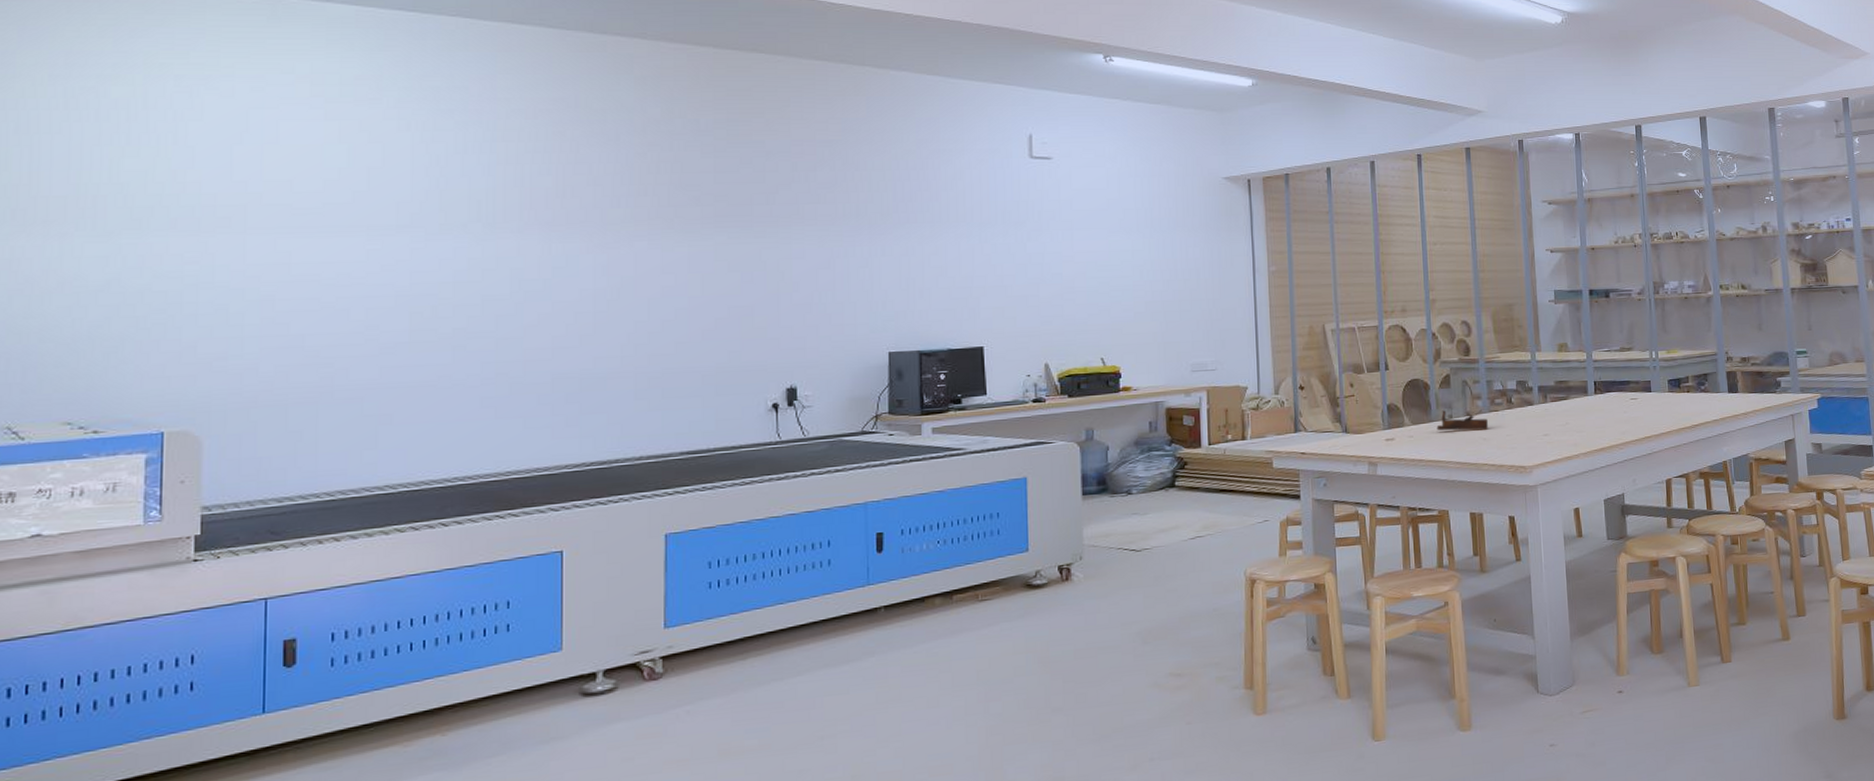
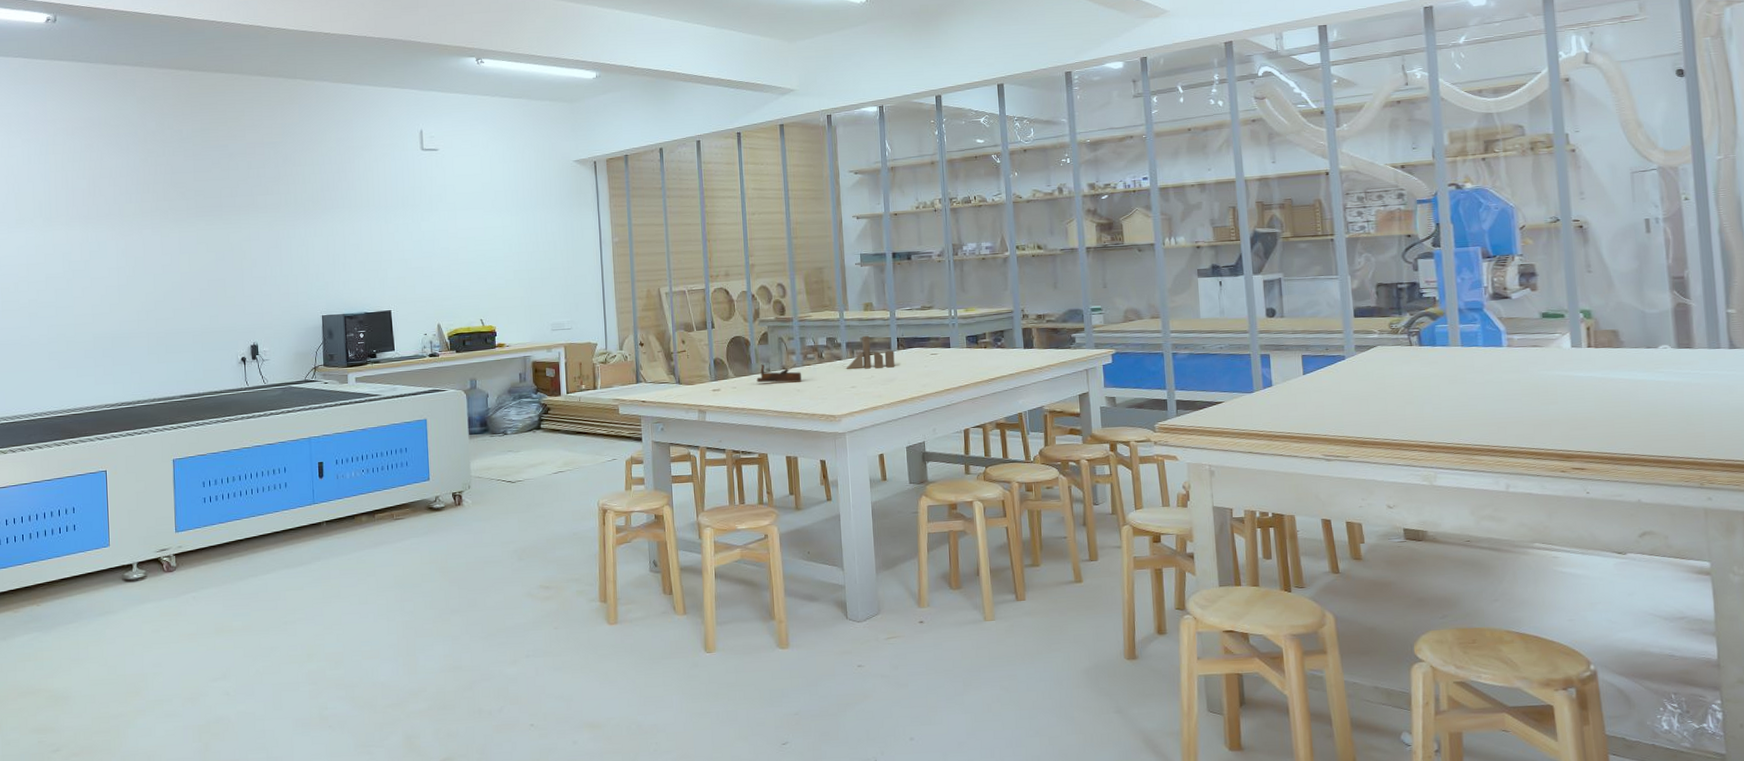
wooden blocks: none [1538,378,1592,416] -> present [846,335,895,370]

